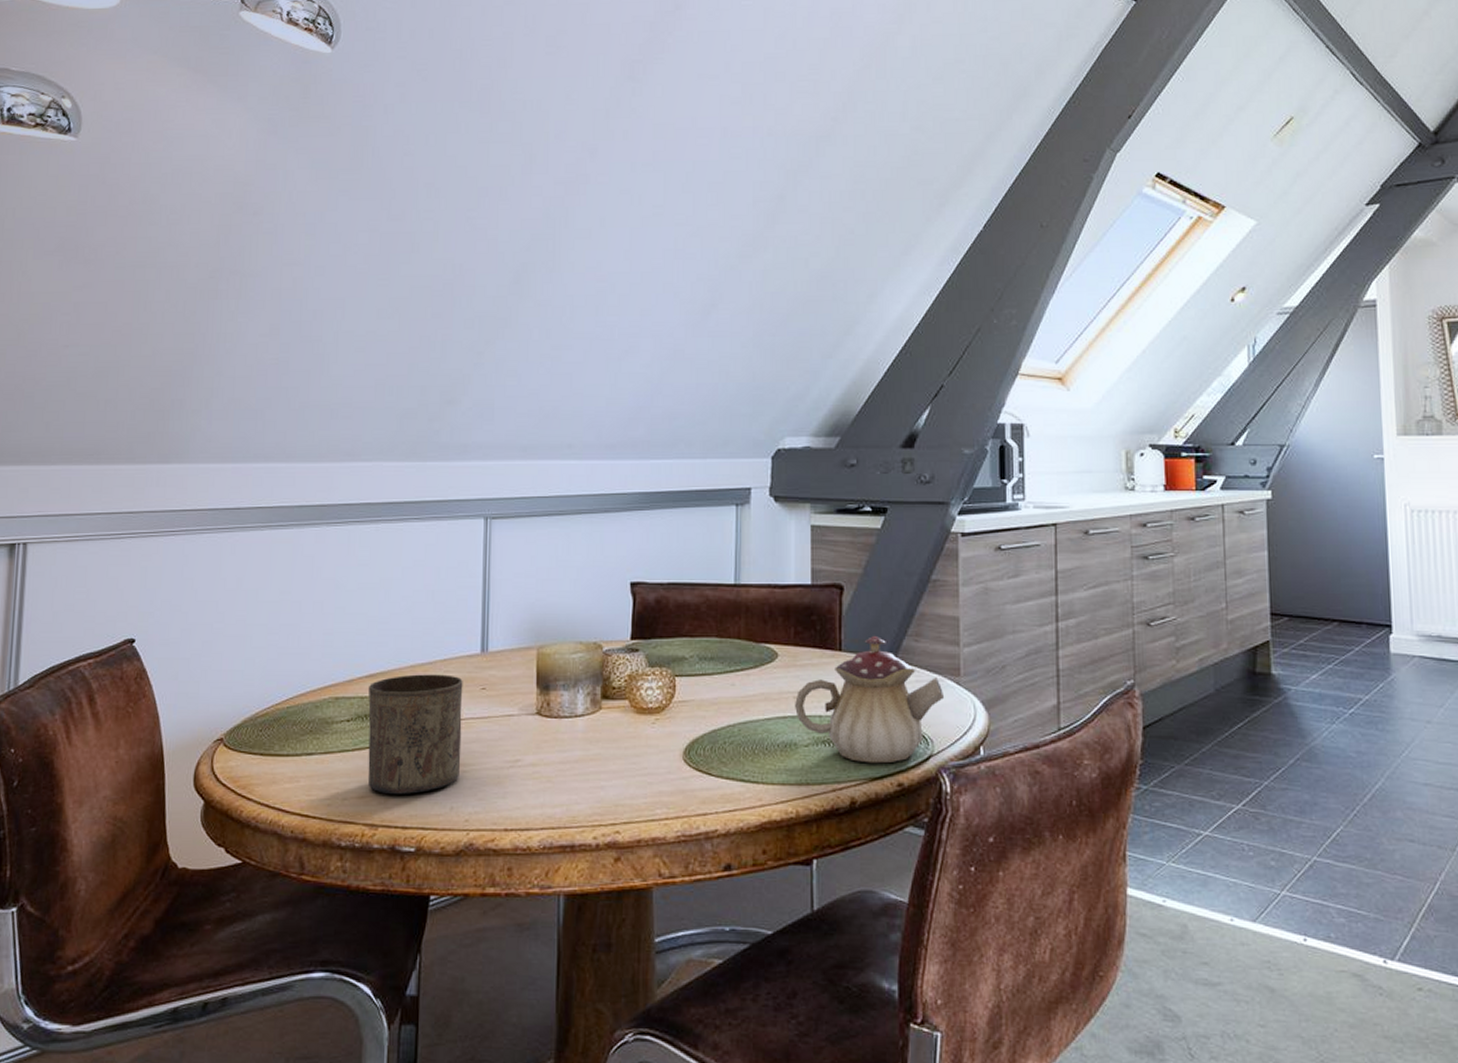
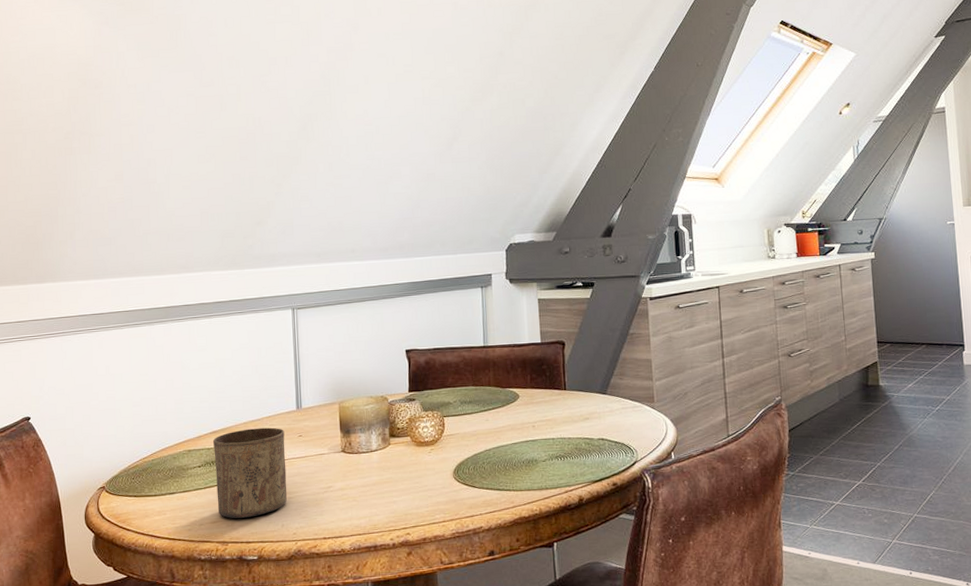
teapot: present [795,635,945,764] -> none [534,376,644,471]

